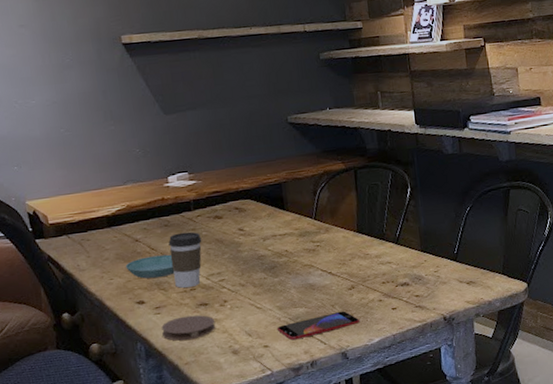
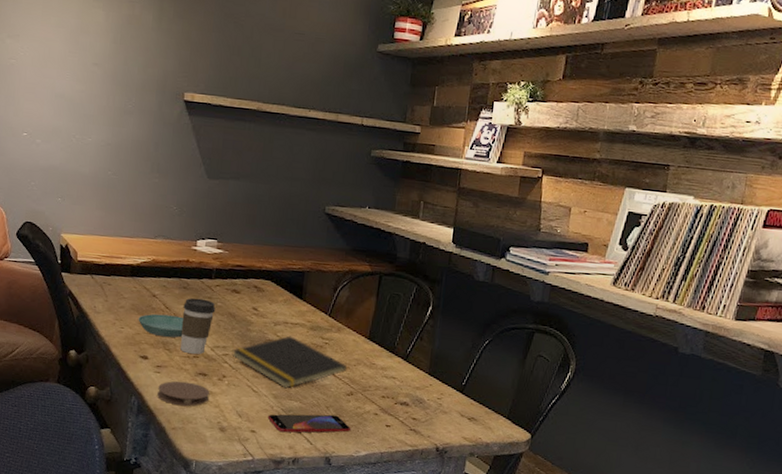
notepad: none [227,247,344,298] -> present [232,335,348,389]

